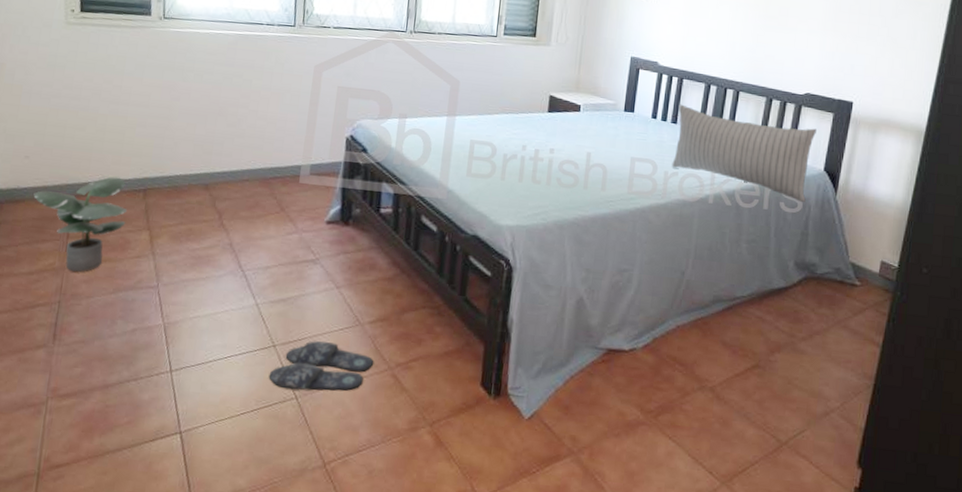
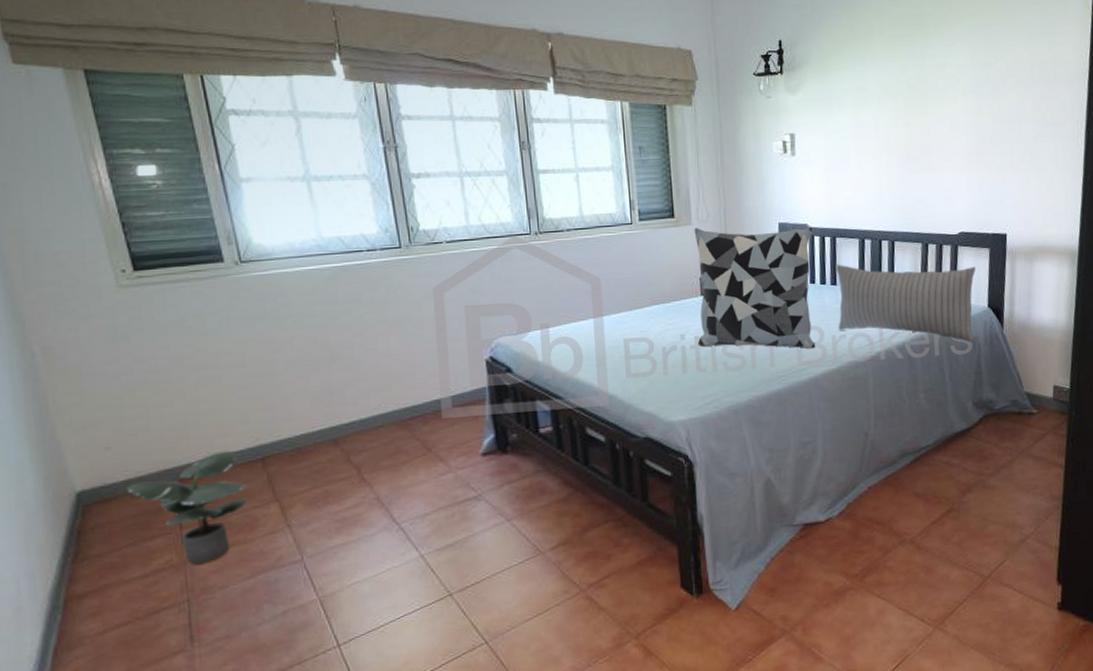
slippers: present [268,341,373,391] -> none [451,578,563,636]
pillow: none [536,49,662,180] -> present [694,227,816,349]

